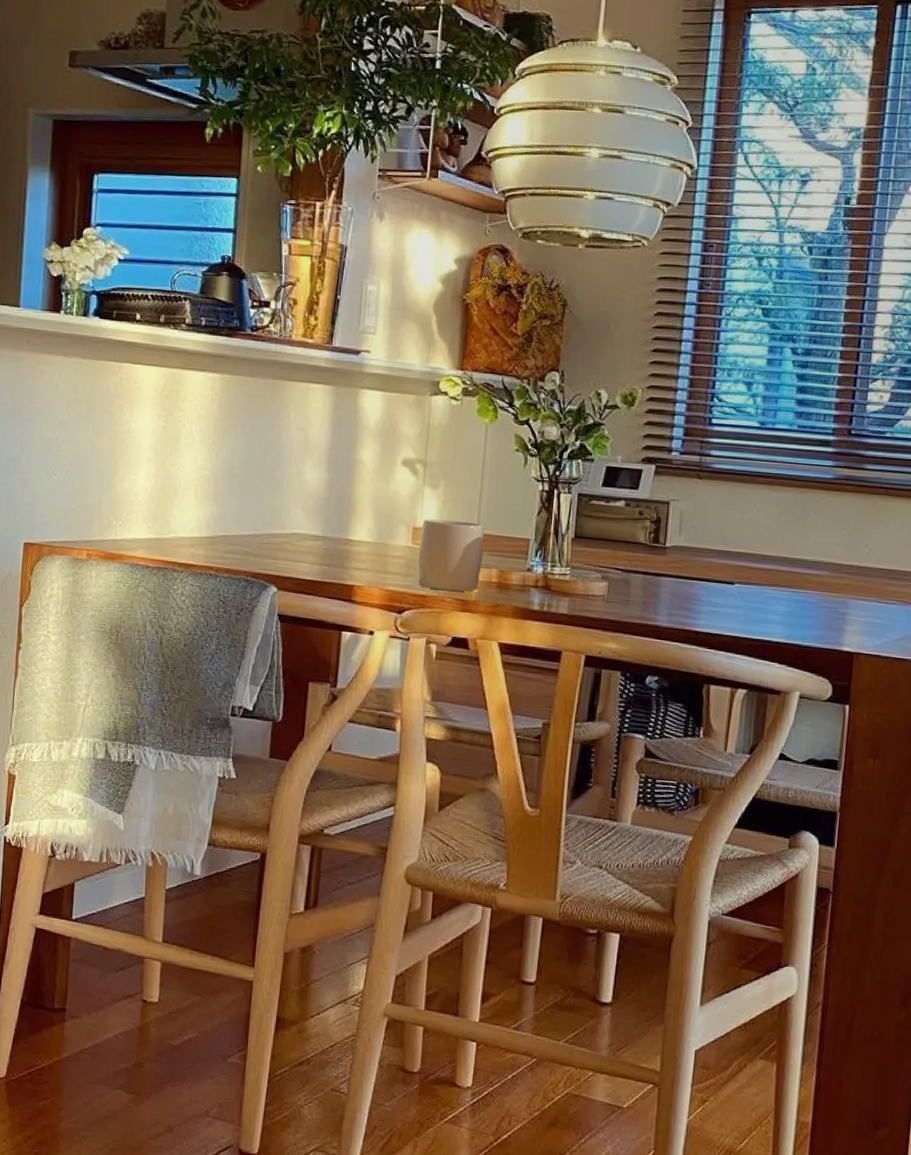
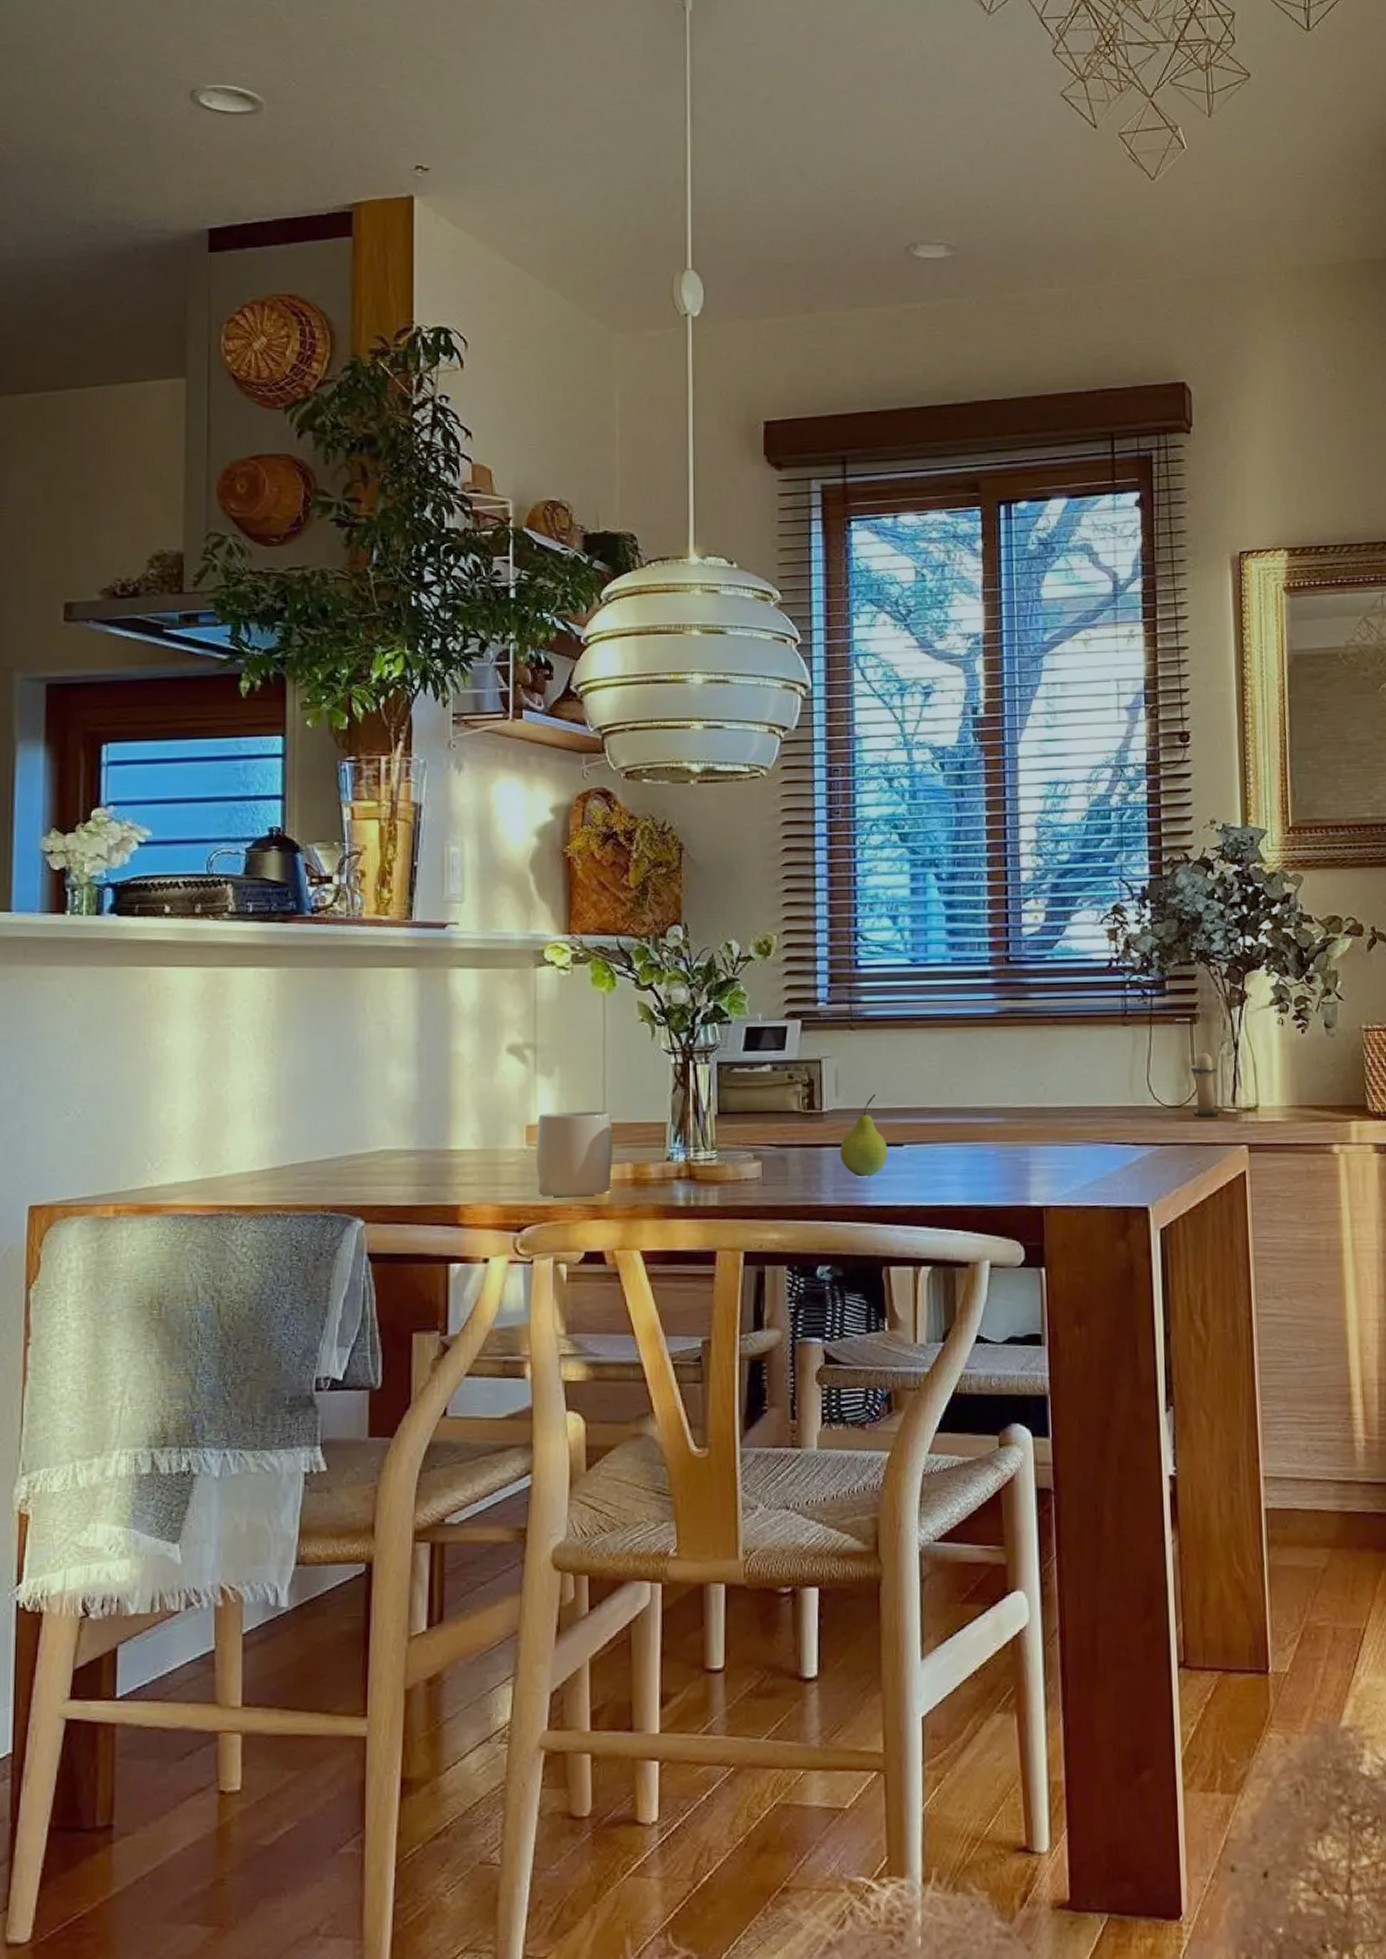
fruit: none [677,536,720,608] -> present [840,1093,888,1178]

